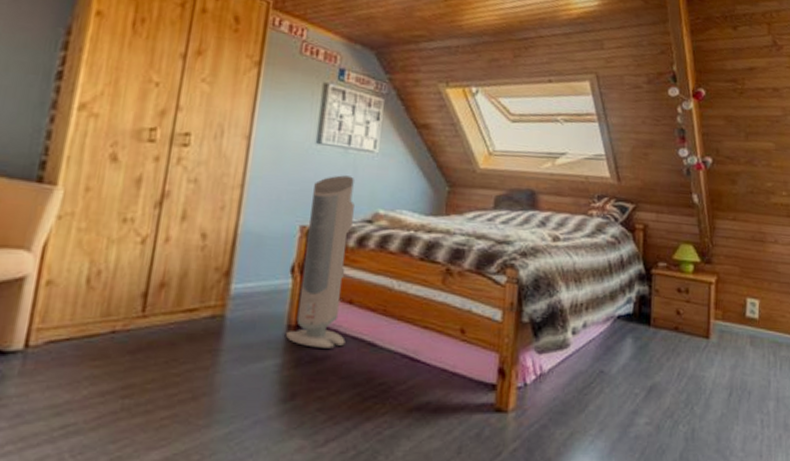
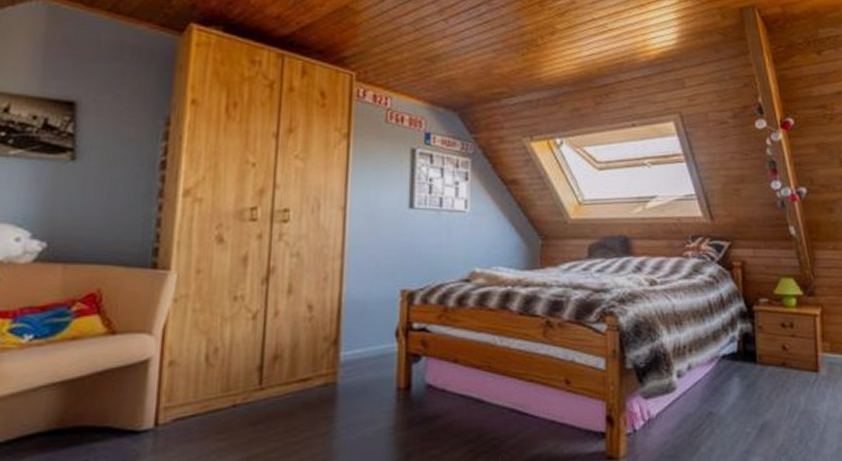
air purifier: present [285,175,355,348] -> none [395,237,454,408]

